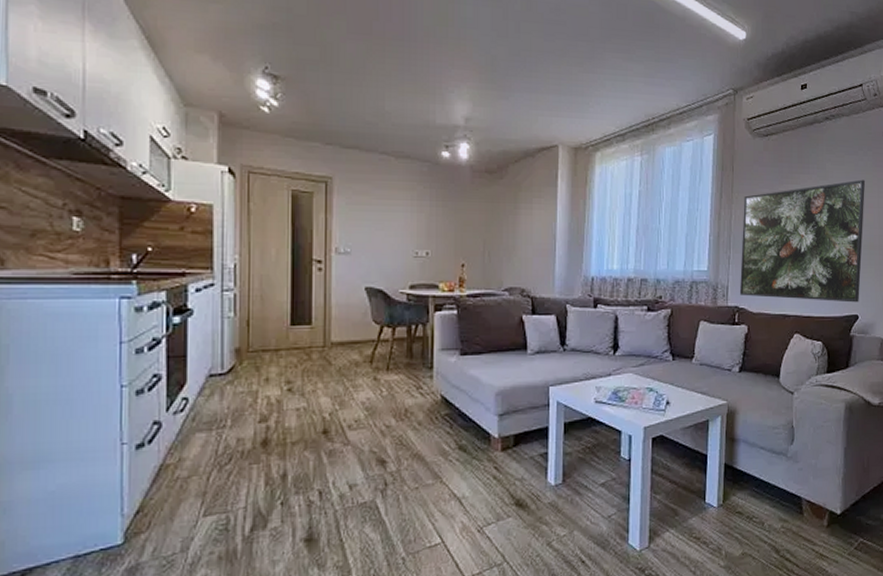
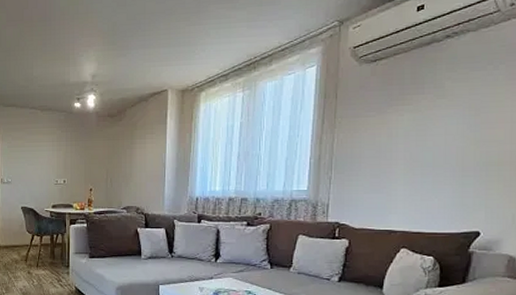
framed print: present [740,179,866,303] -> none [341,95,496,219]

